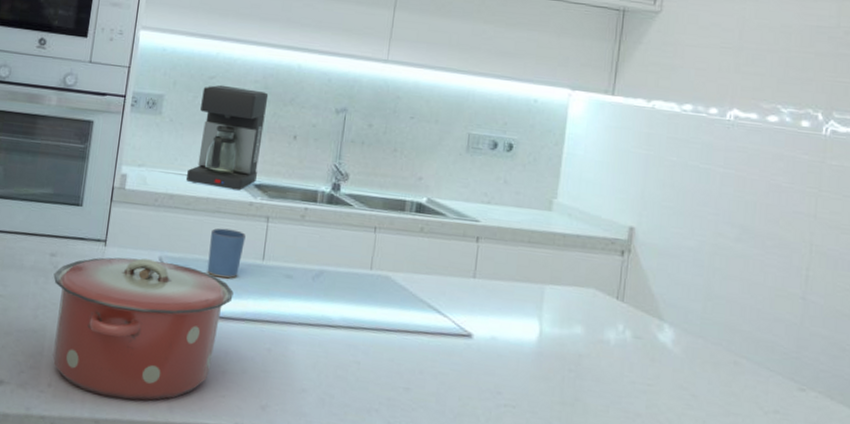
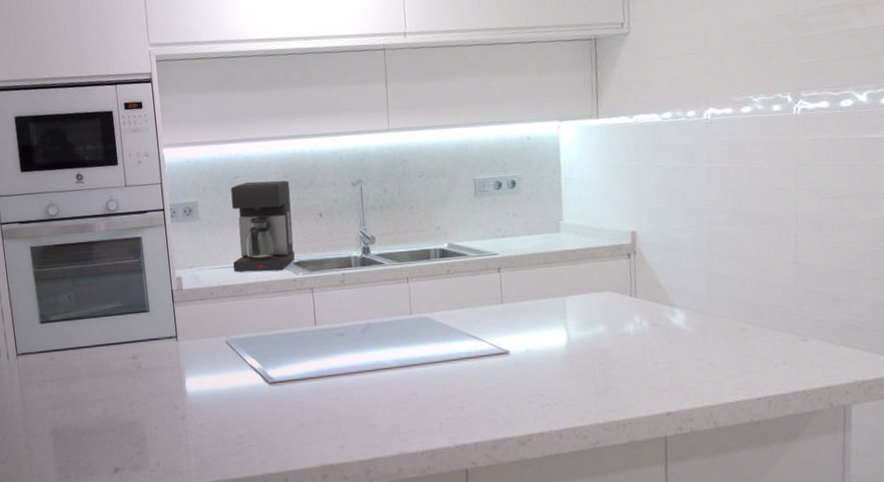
casserole: present [53,257,234,401] -> none [139,343,297,464]
mug: present [207,228,246,279] -> none [266,305,297,348]

